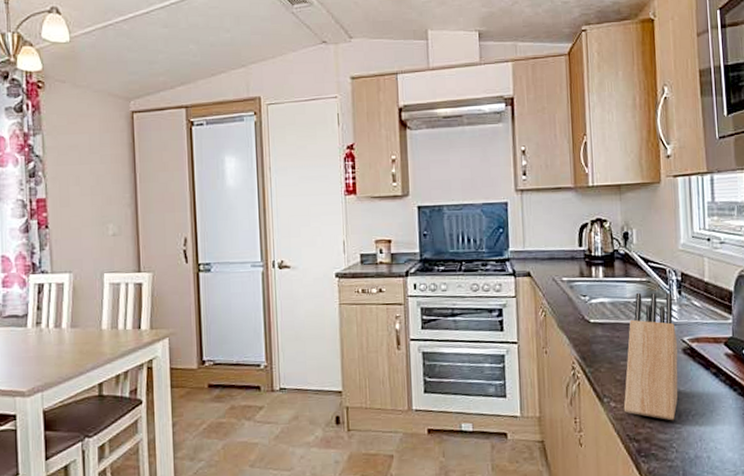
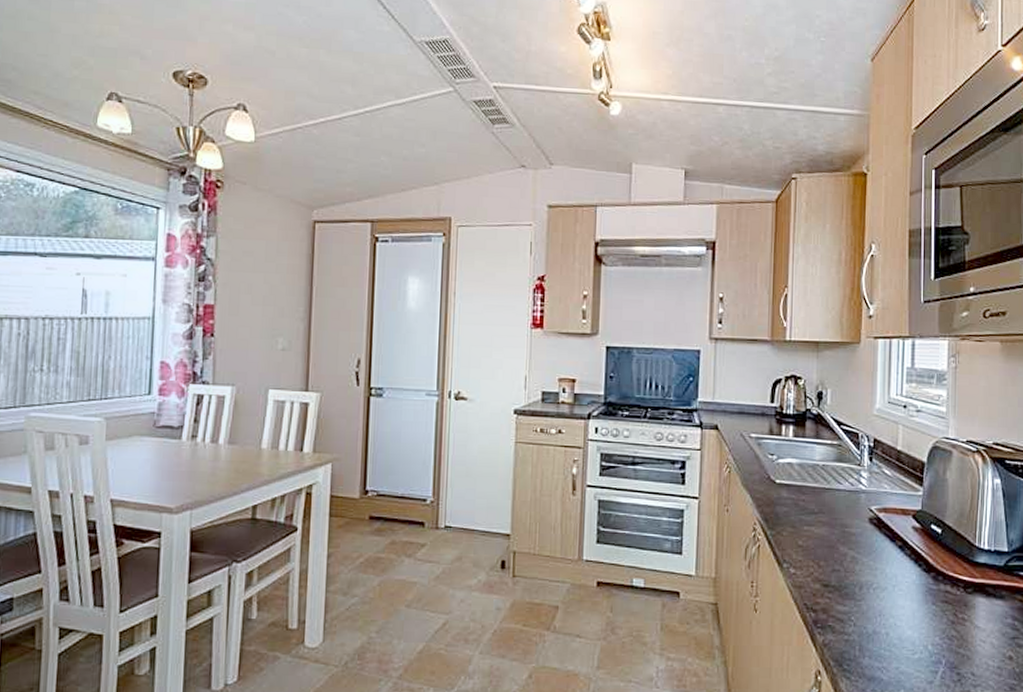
knife block: present [623,292,678,421] -> none [803,455,865,593]

